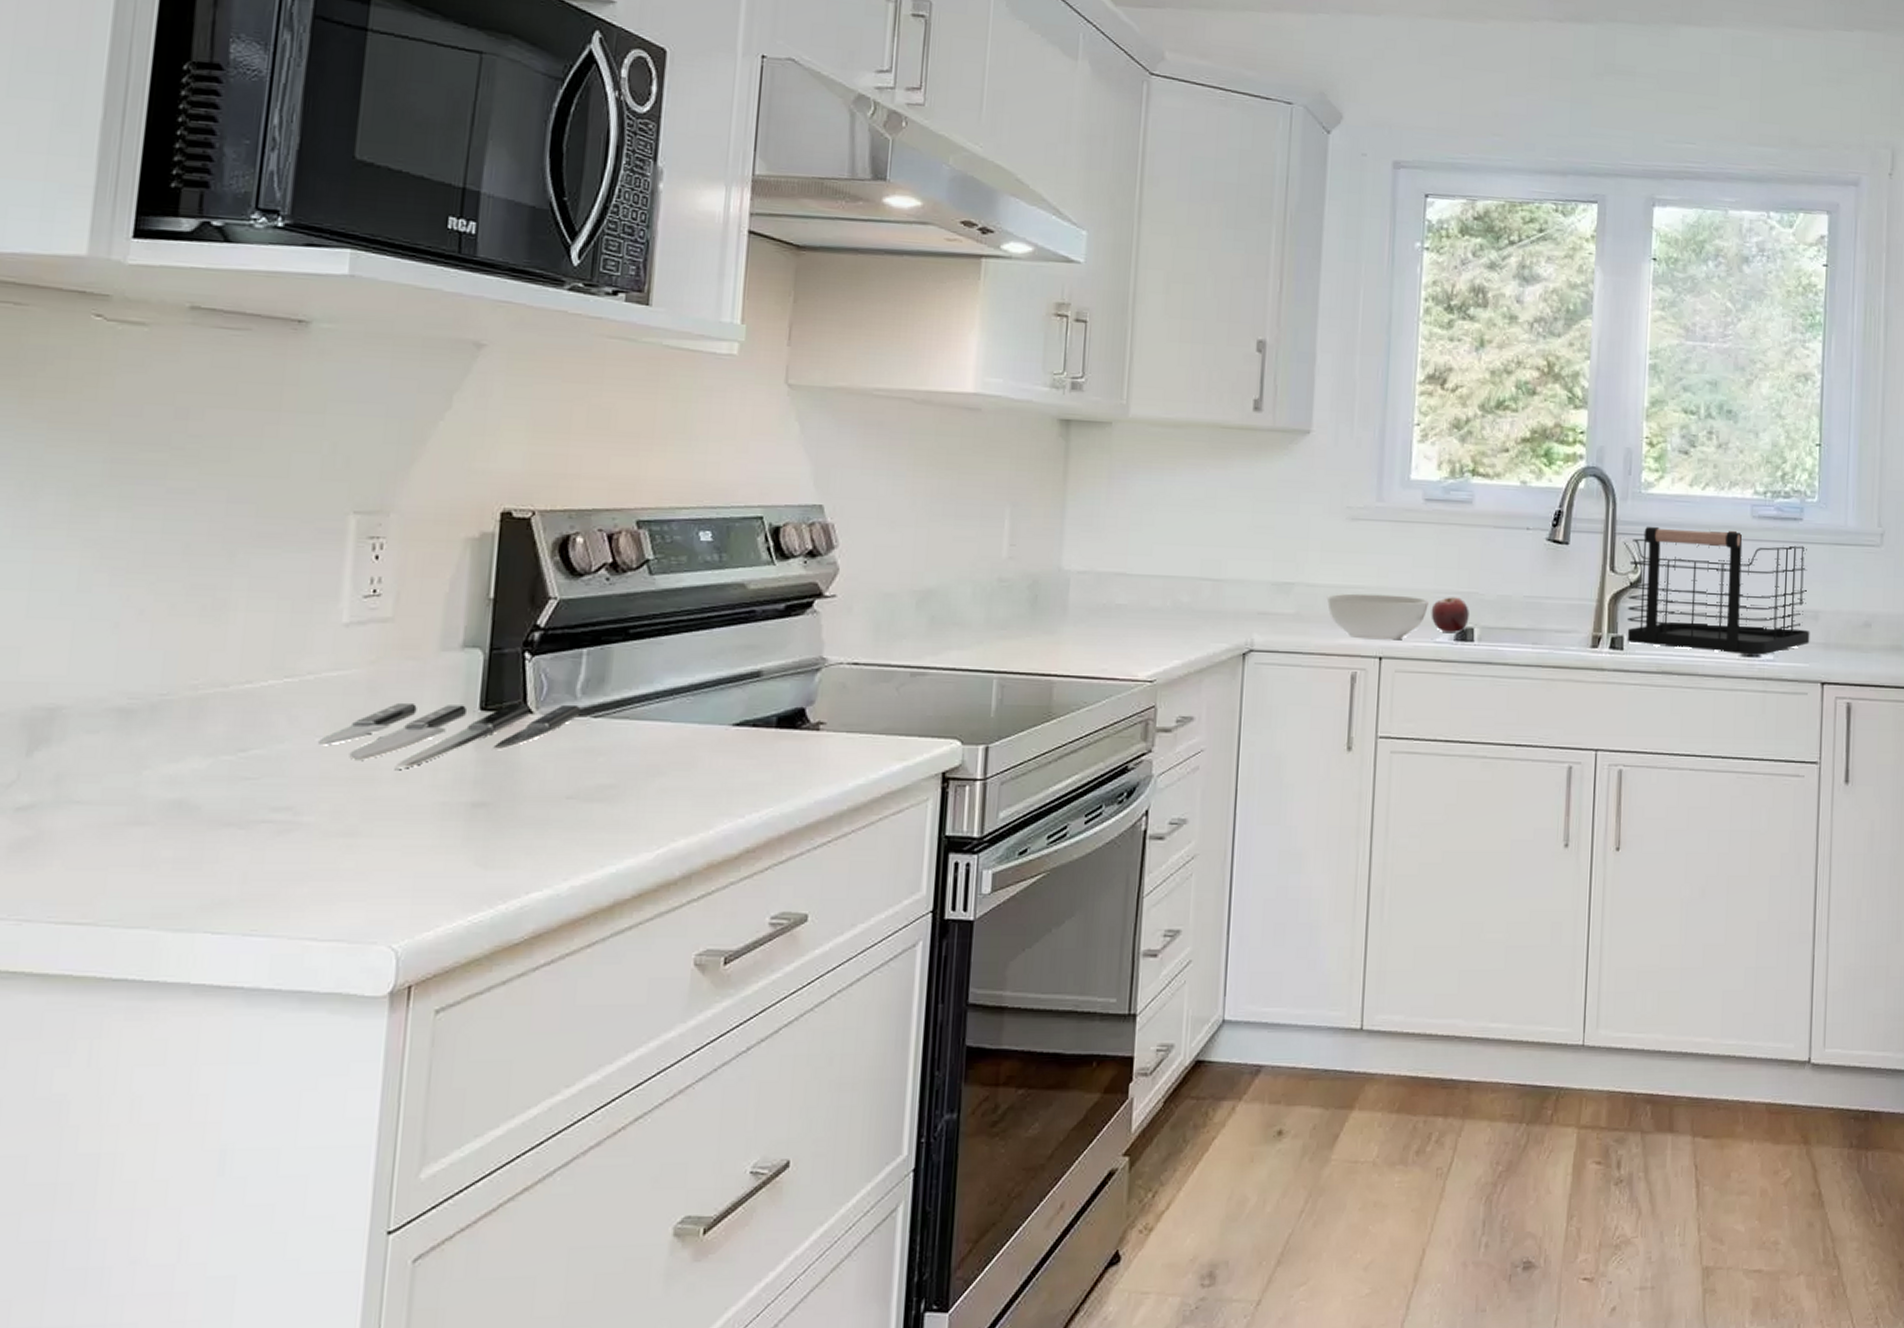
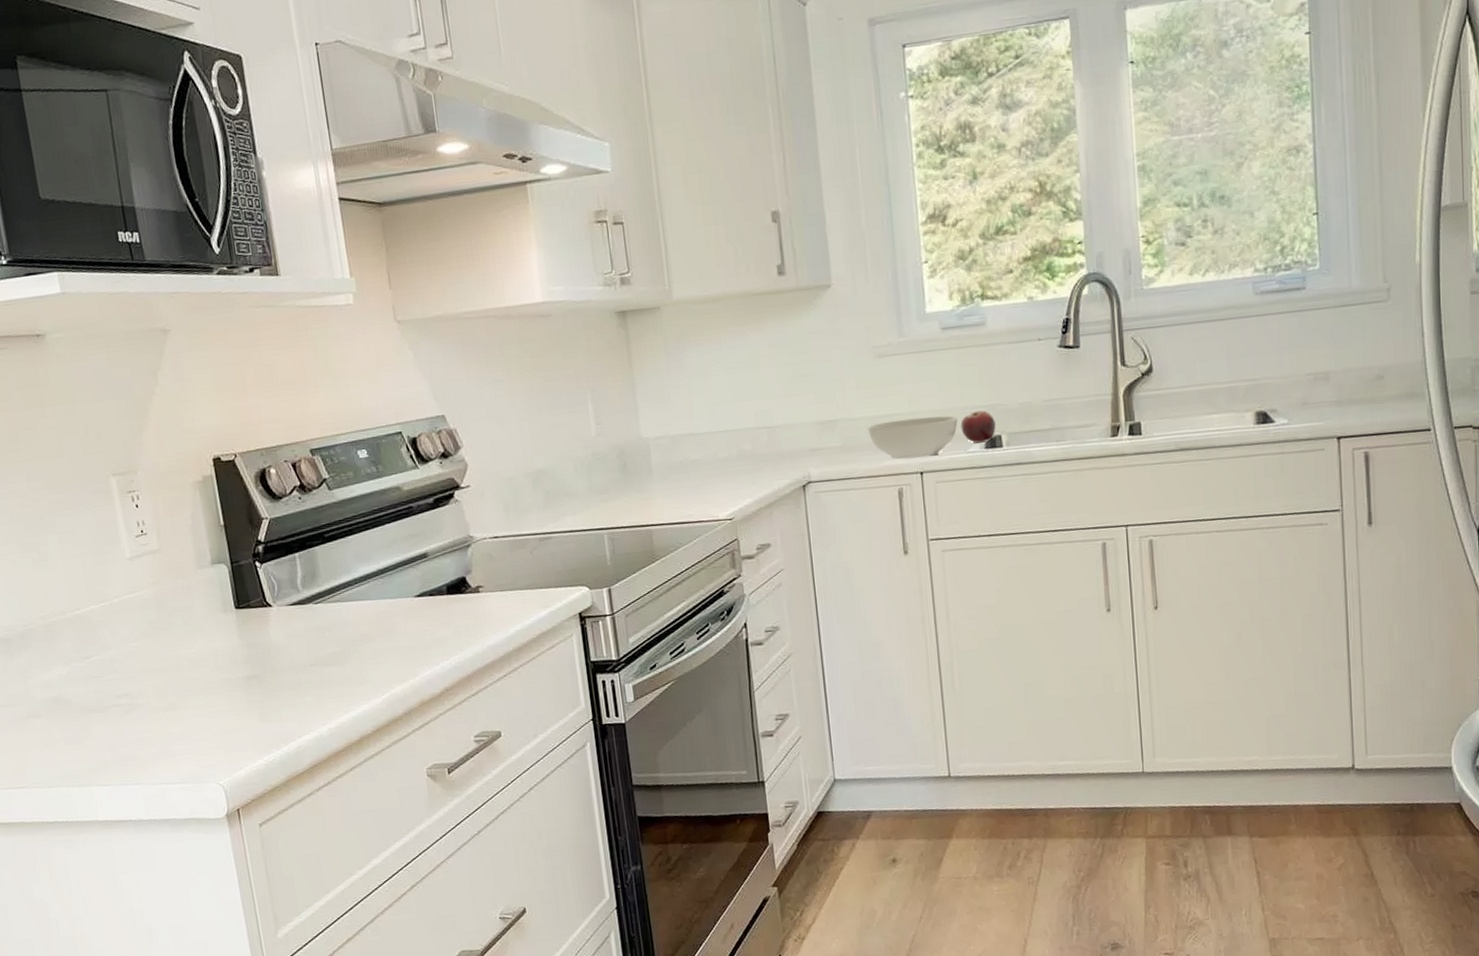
knife: present [318,702,581,769] -> none [134,596,305,659]
dish rack: present [1626,526,1810,655] -> none [1138,310,1323,428]

